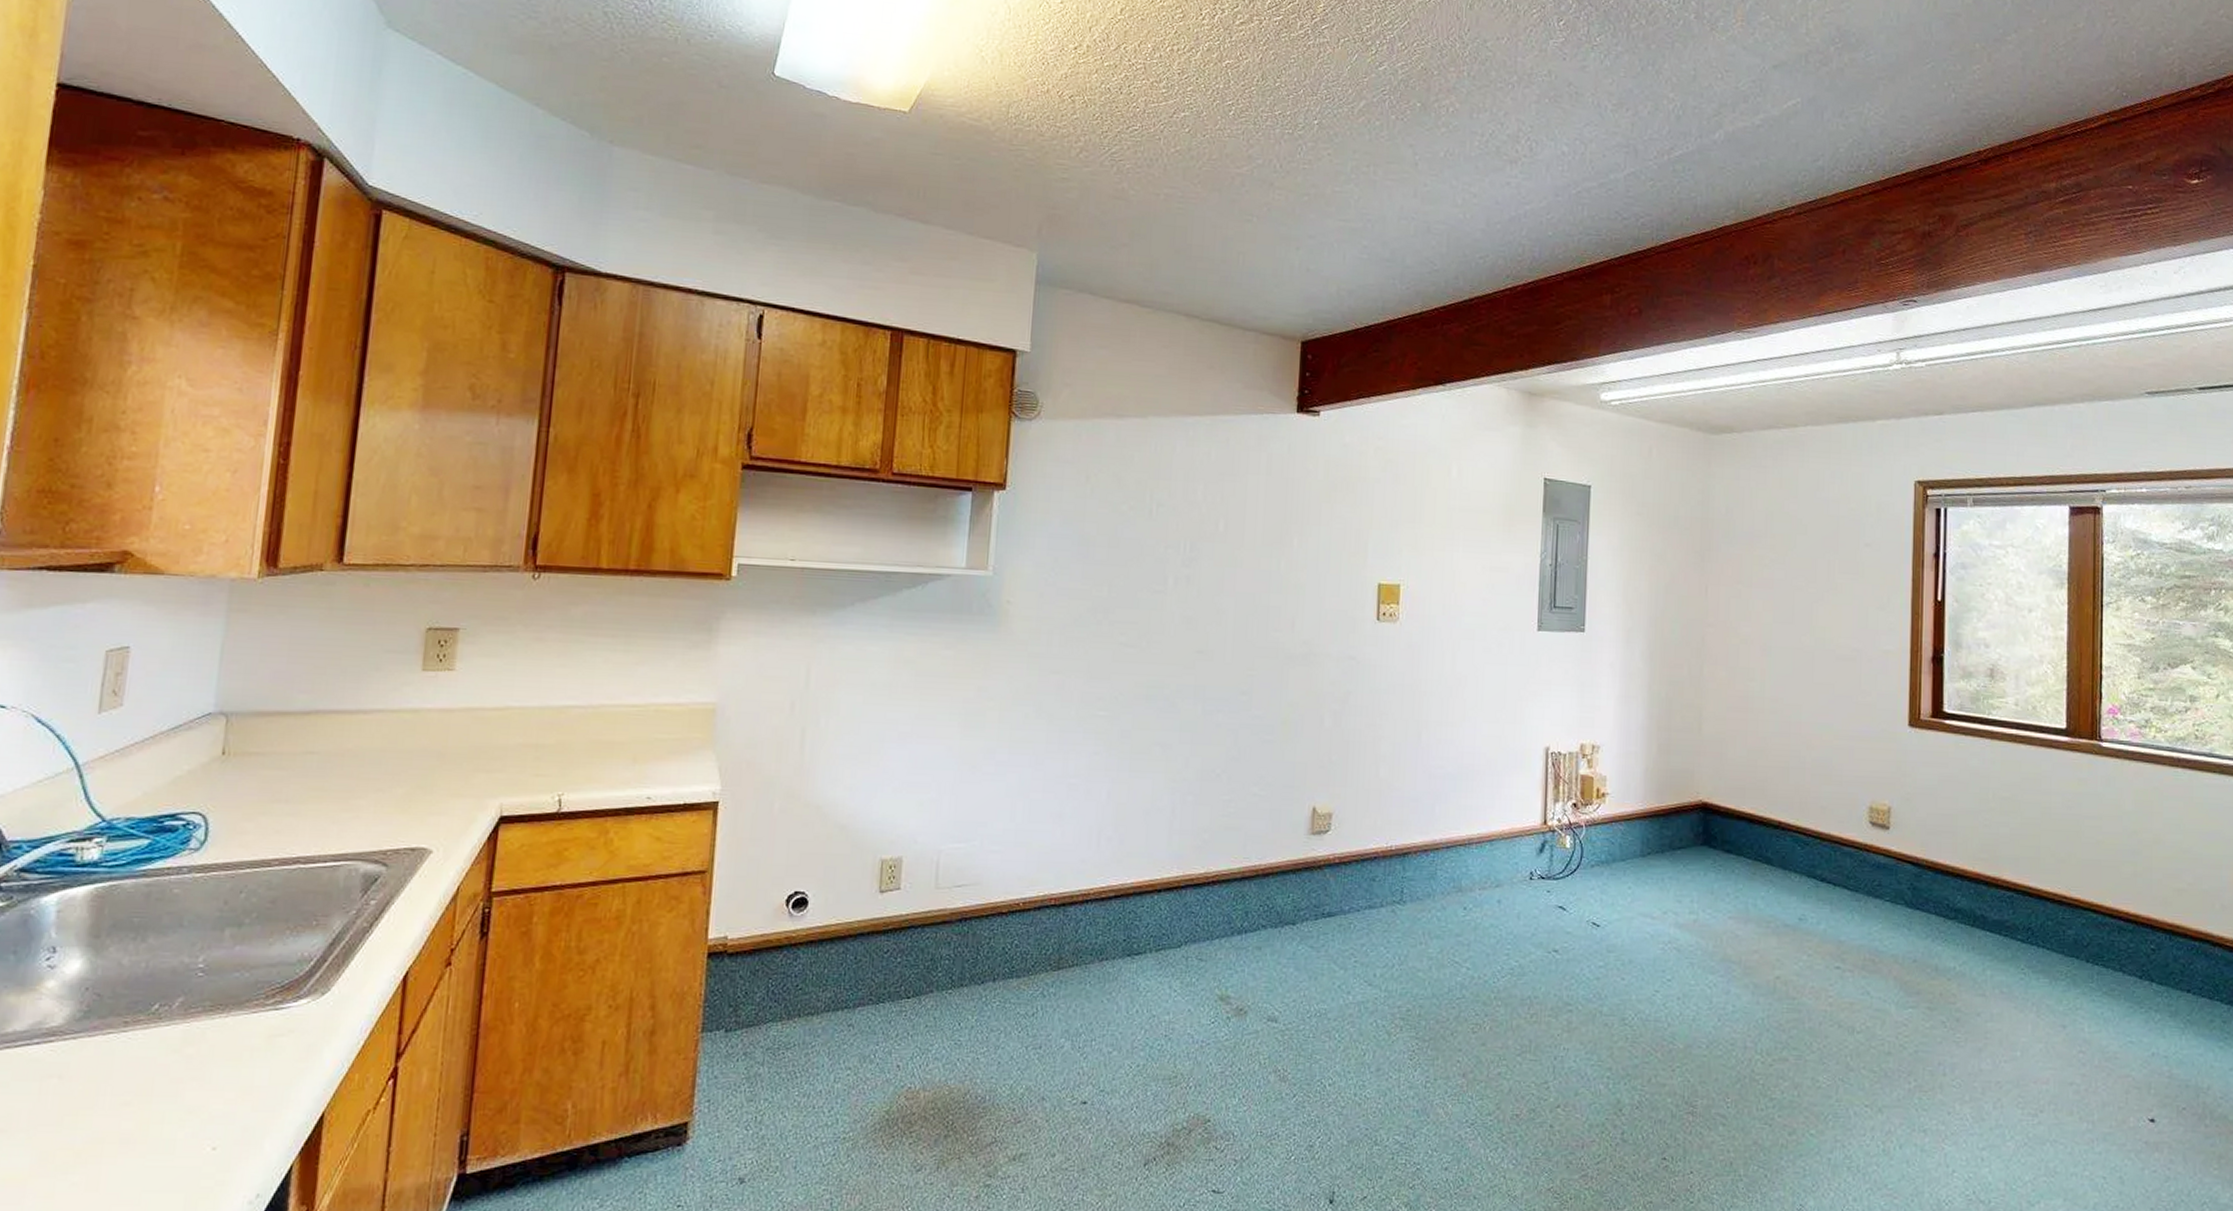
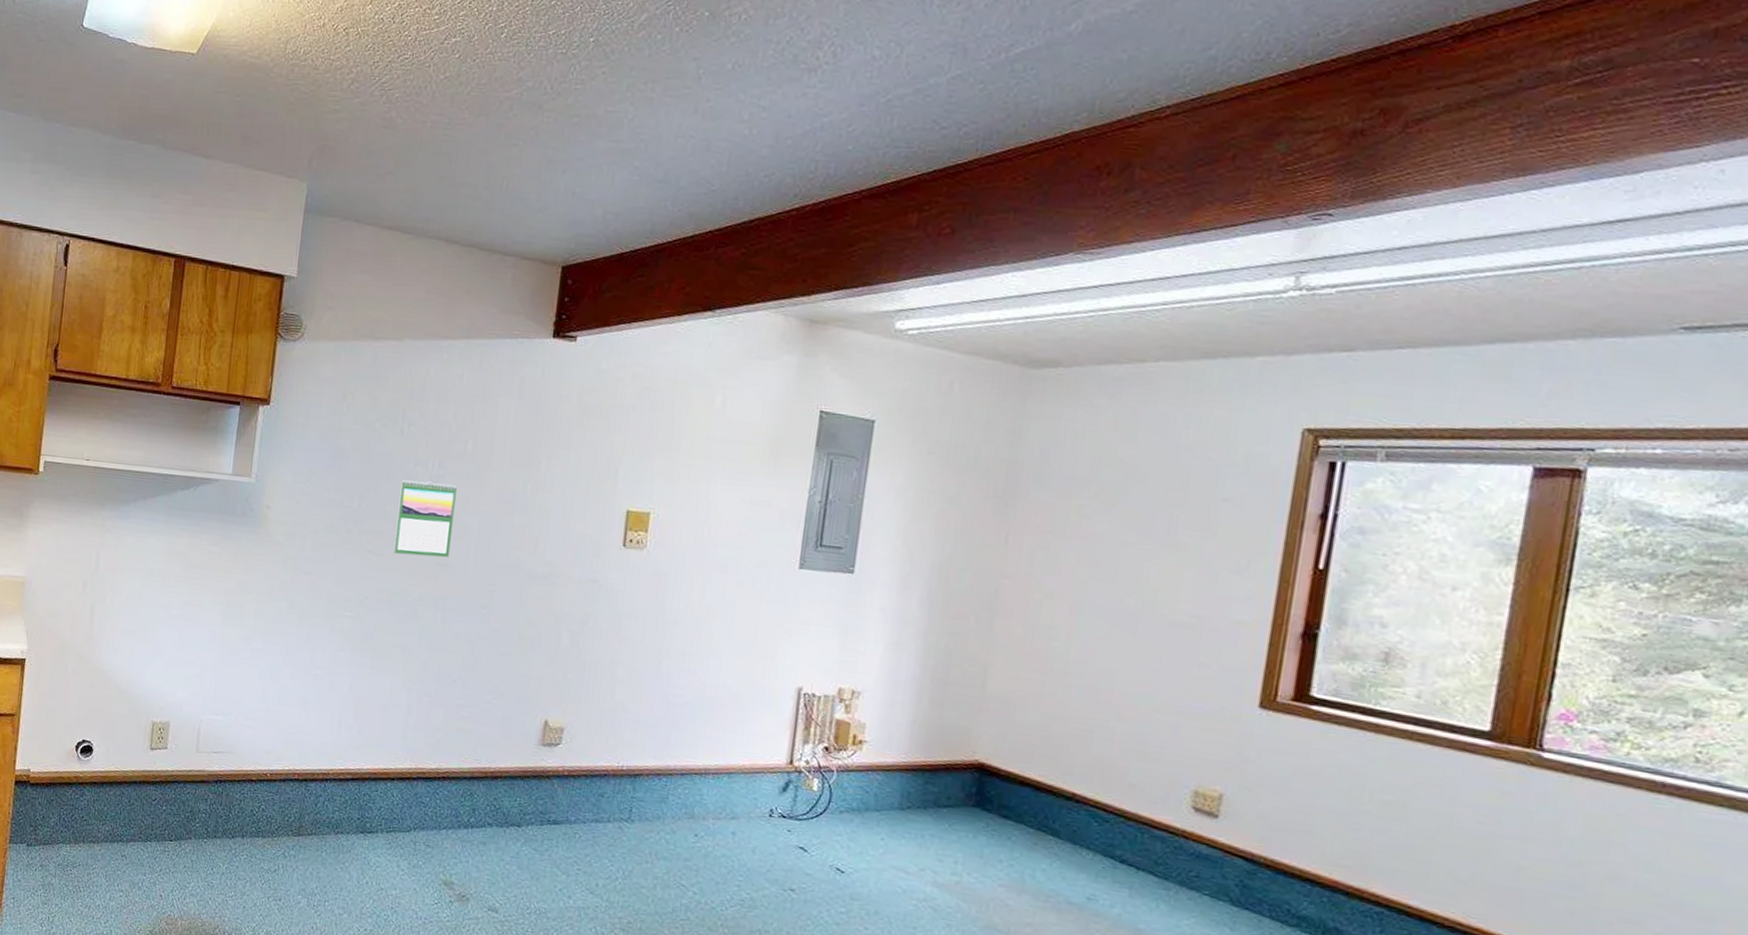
calendar: none [1148,564,1210,645] -> present [393,480,457,558]

